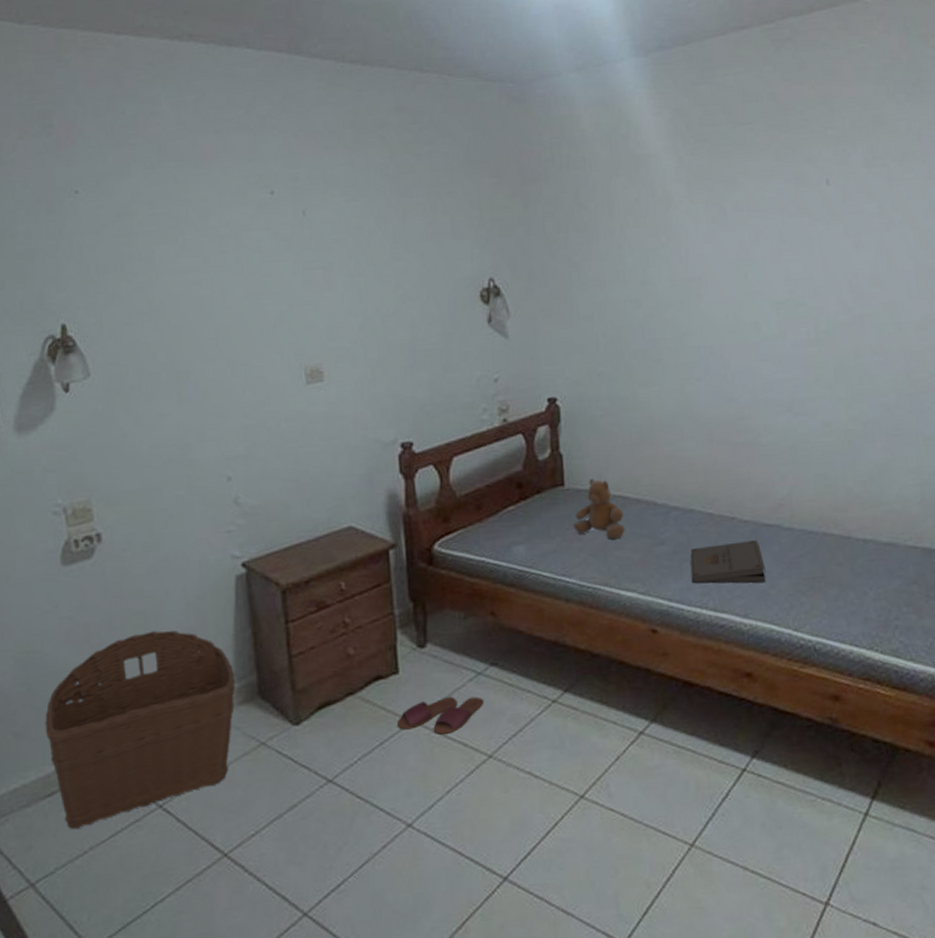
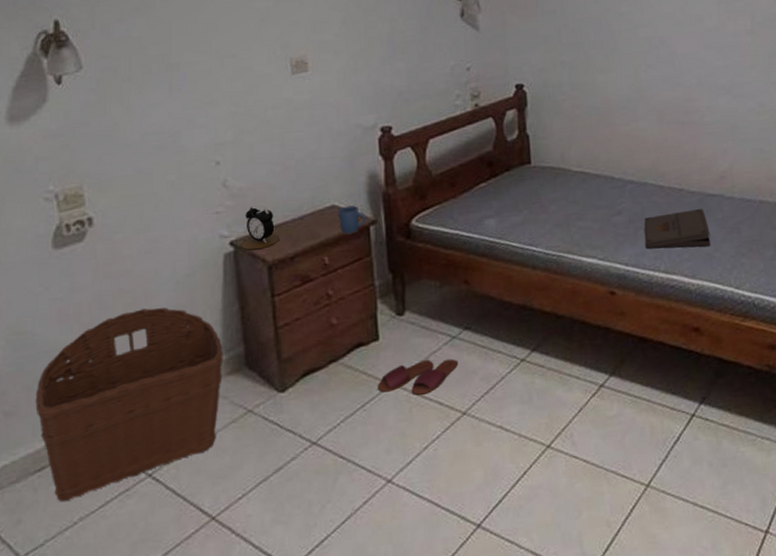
alarm clock: none [253,524,293,573] -> present [241,205,279,251]
mug: none [356,527,385,559] -> present [338,205,366,235]
teddy bear: present [572,478,625,540] -> none [538,156,586,212]

